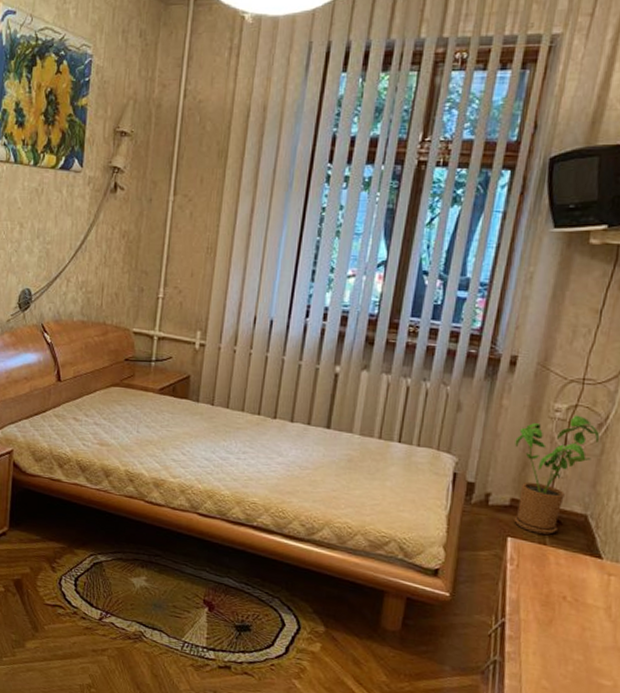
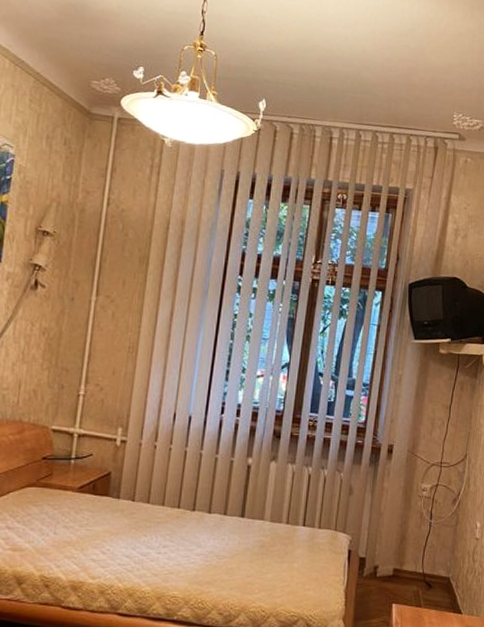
house plant: present [514,415,601,535] -> none [394,493,455,598]

